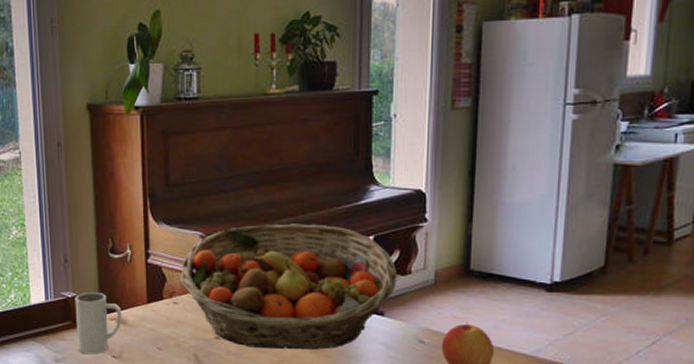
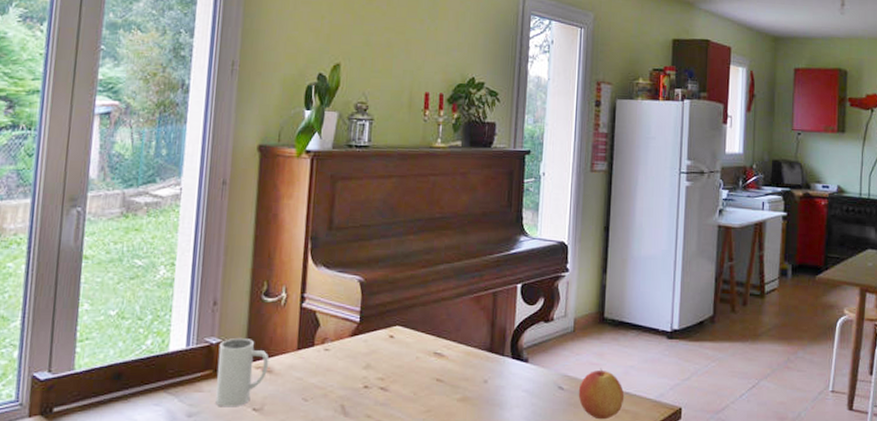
fruit basket: present [180,224,397,350] -> none [334,270,541,399]

